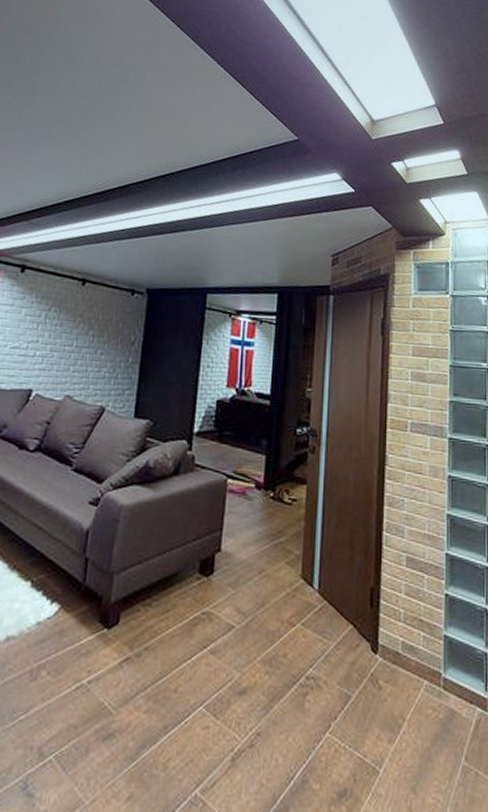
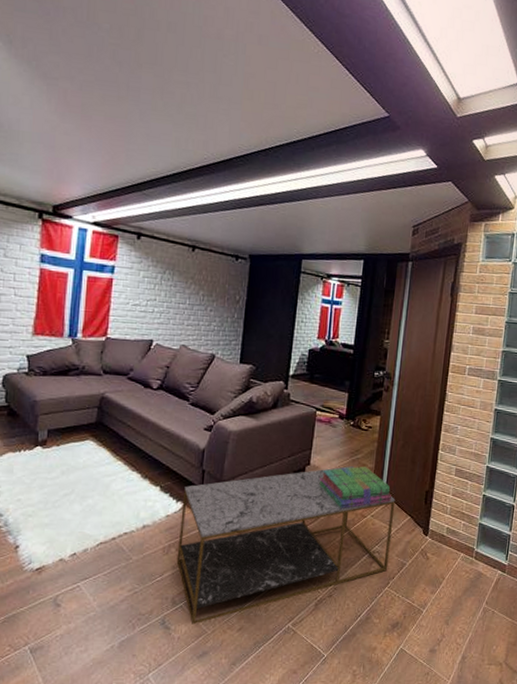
coffee table: none [47,552,332,790] -> present [176,465,396,625]
stack of books: none [233,553,326,613] -> present [319,466,391,508]

